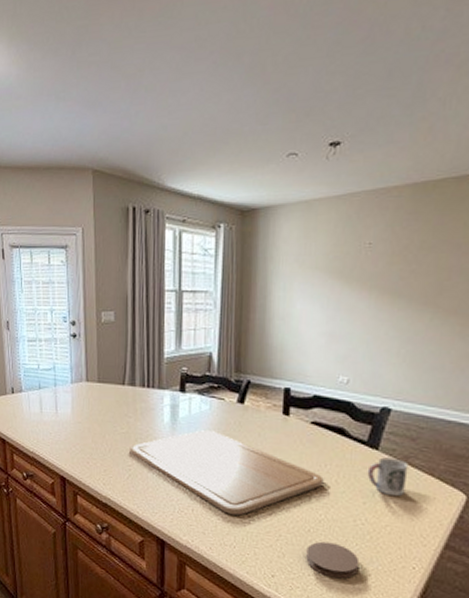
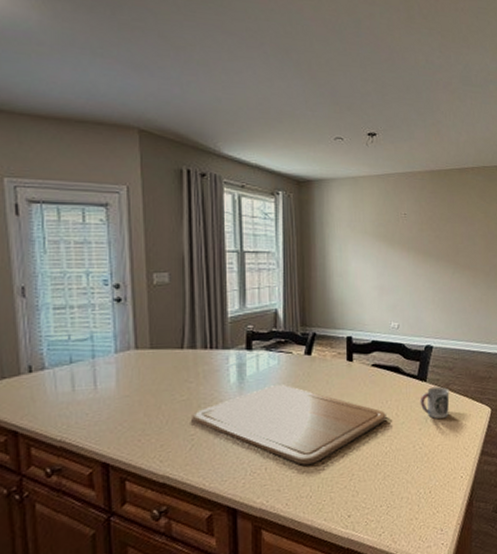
coaster: present [306,541,360,579] -> none [377,470,421,503]

